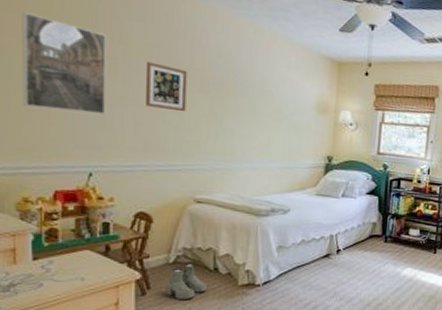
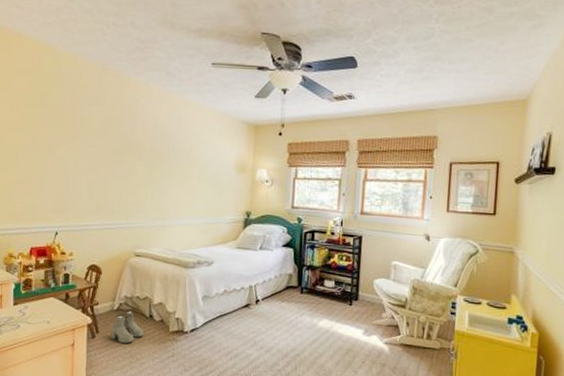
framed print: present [22,12,107,114] -> none [11,106,71,183]
picture frame: present [145,62,187,112] -> none [98,138,130,178]

